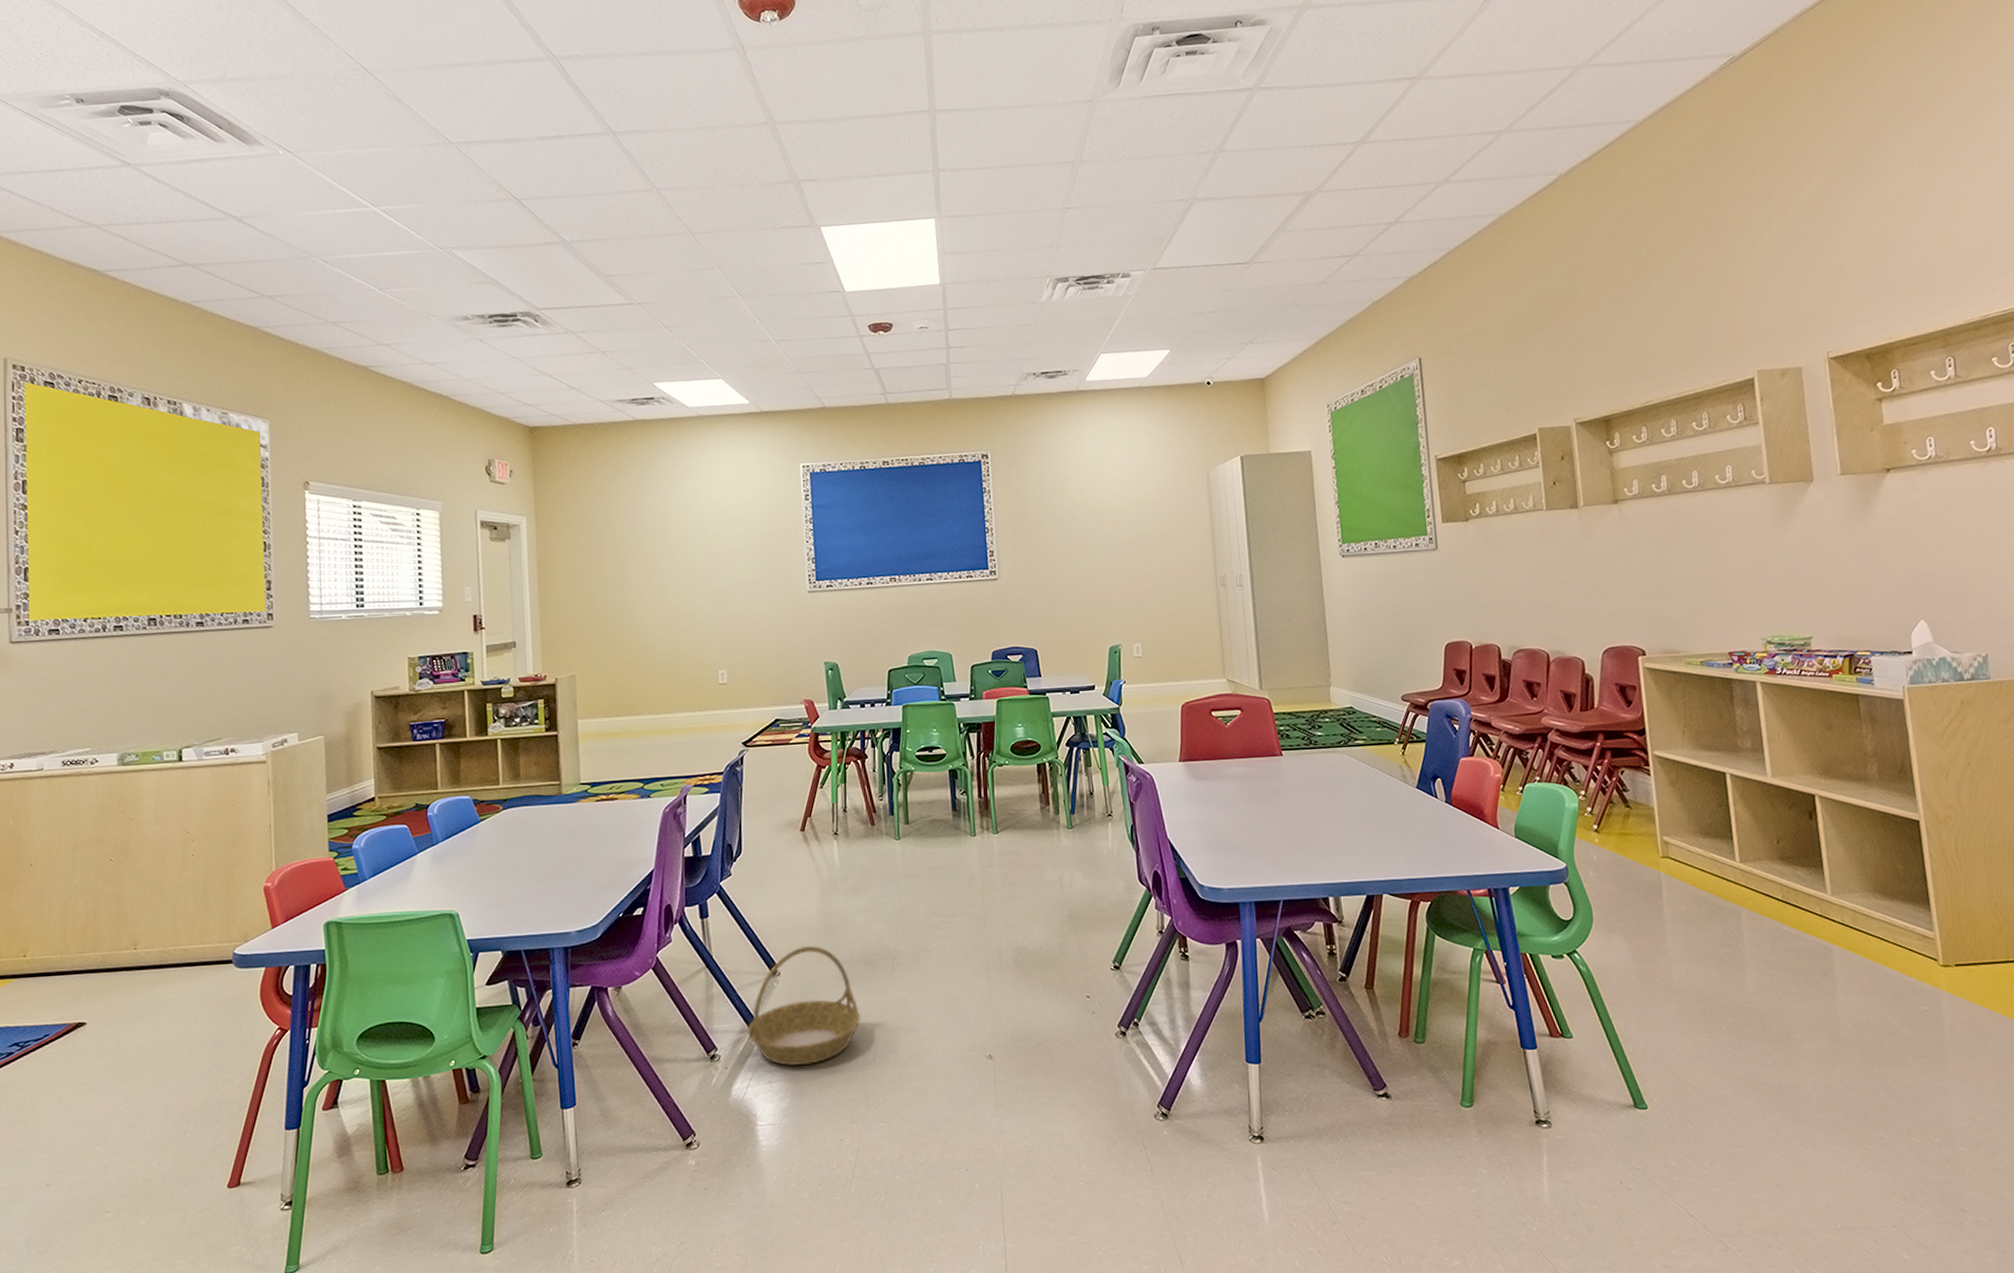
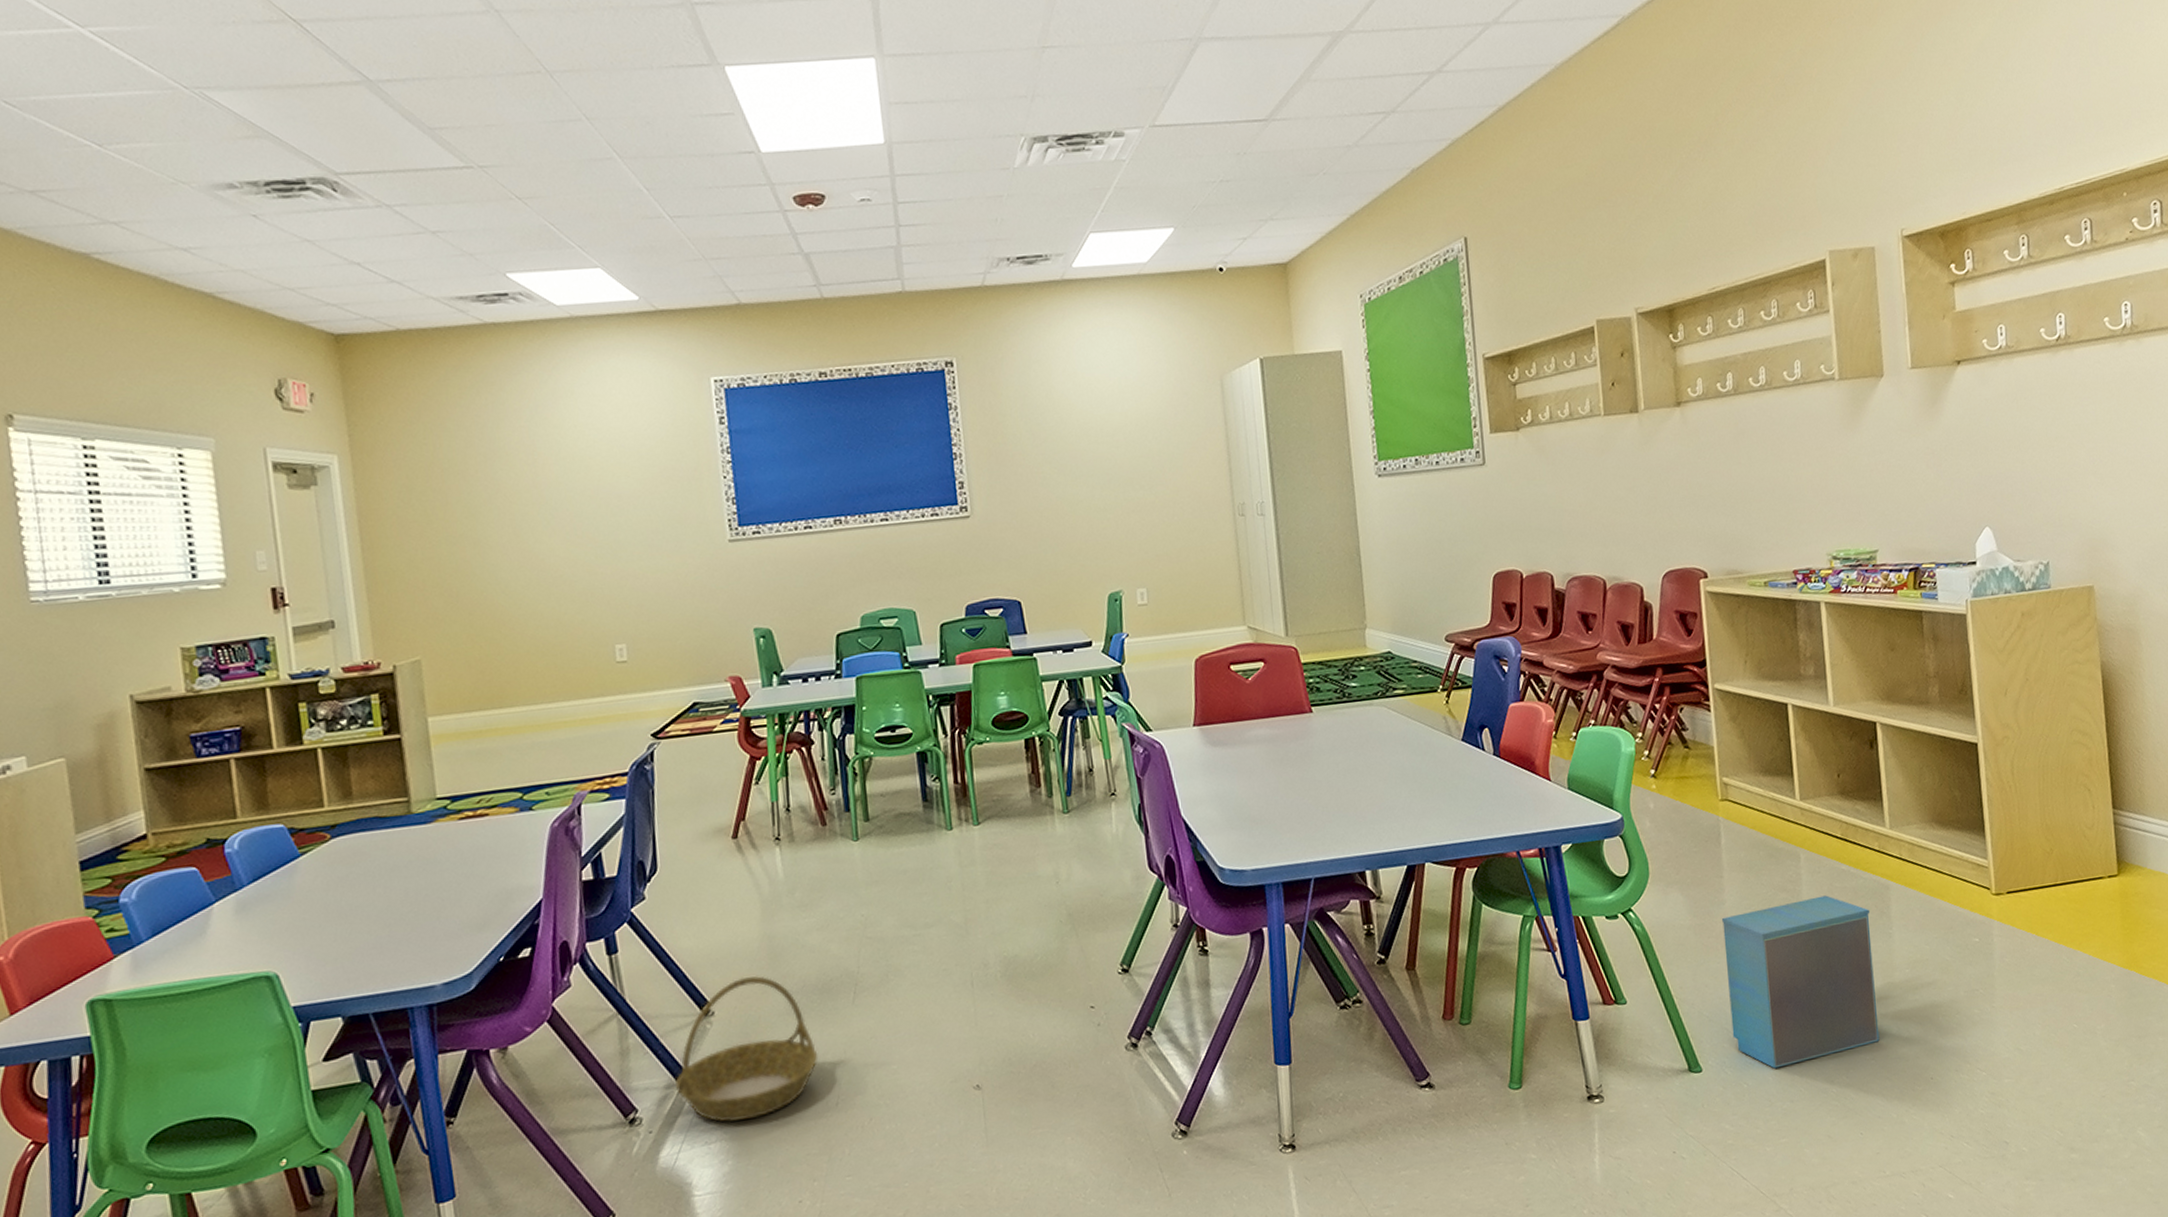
storage bin: none [1664,953,1827,1113] -> present [1721,895,1880,1069]

